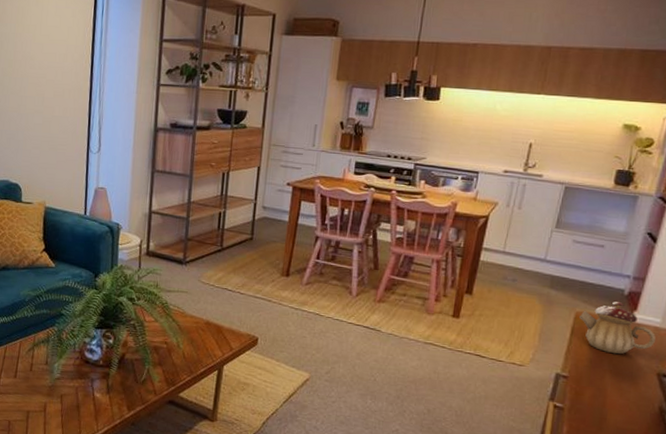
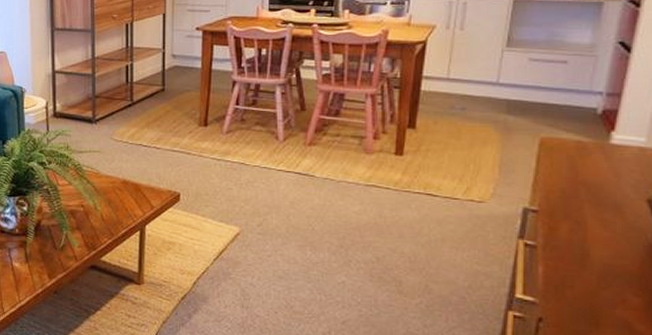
teapot: present [579,301,656,354] -> none [545,121,642,182]

